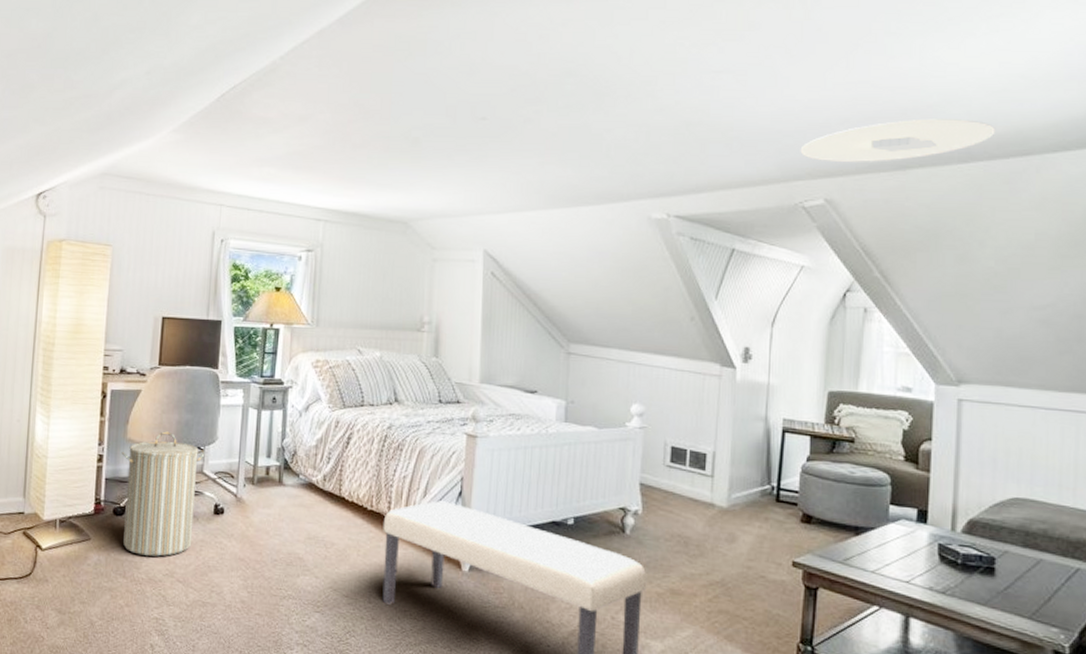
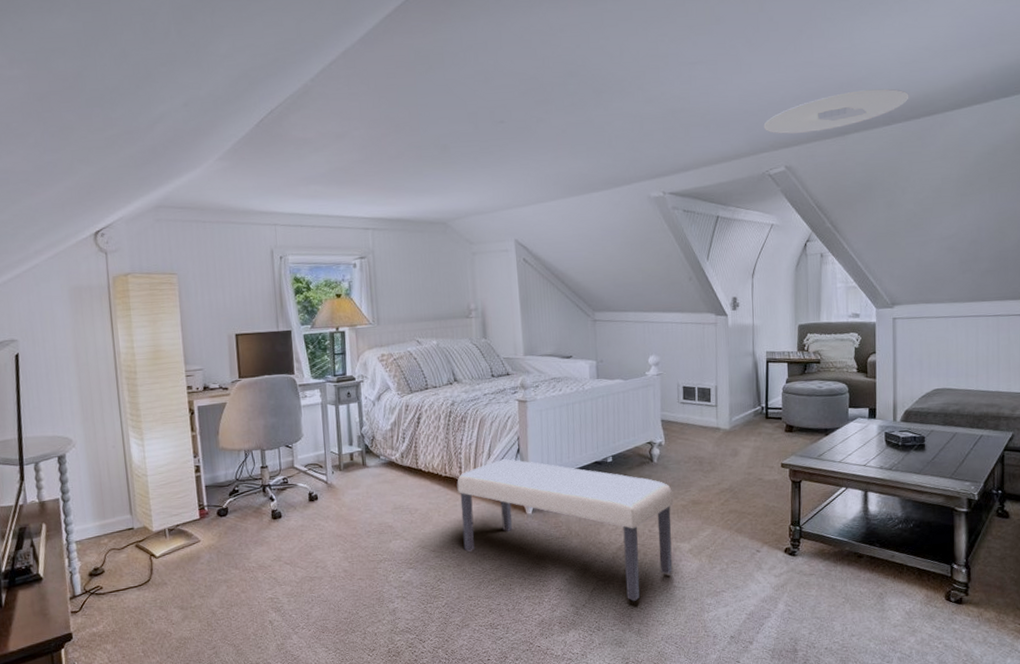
laundry hamper: present [121,431,205,557] -> none [216,436,293,547]

